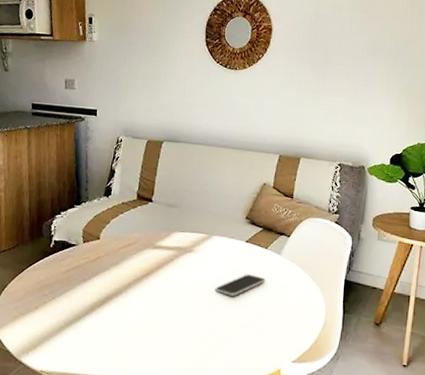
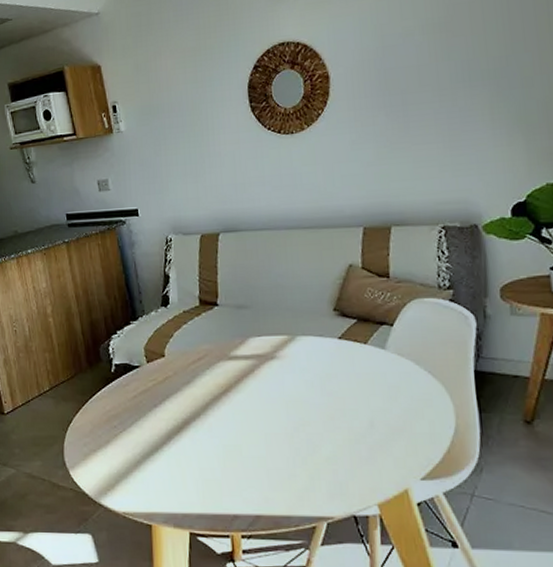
smartphone: present [215,274,266,296] -> none [309,377,372,406]

